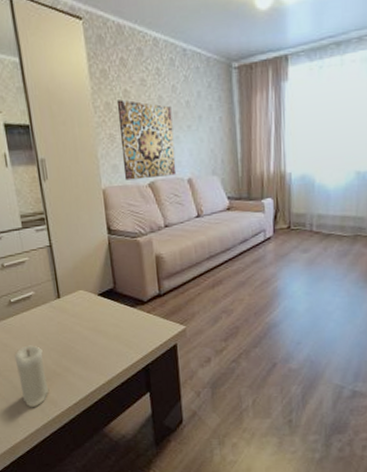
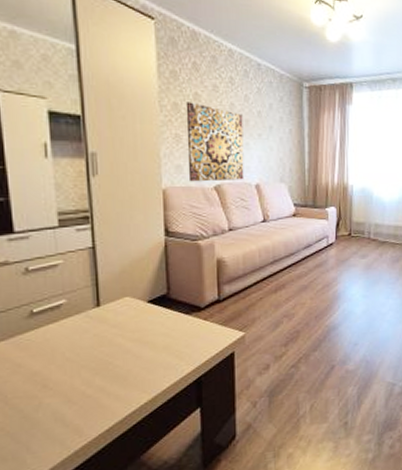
candle: present [14,345,50,408] -> none [29,363,74,442]

